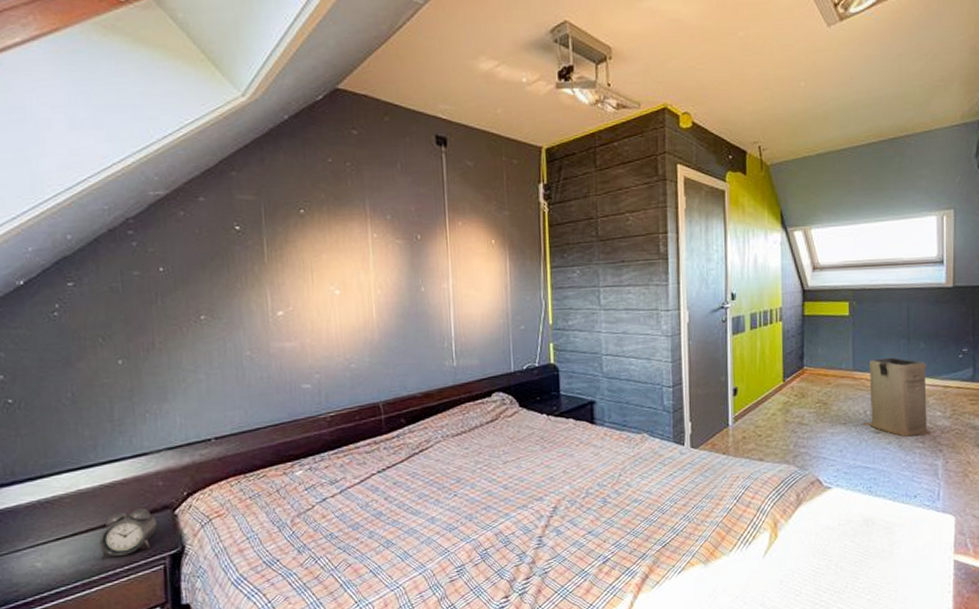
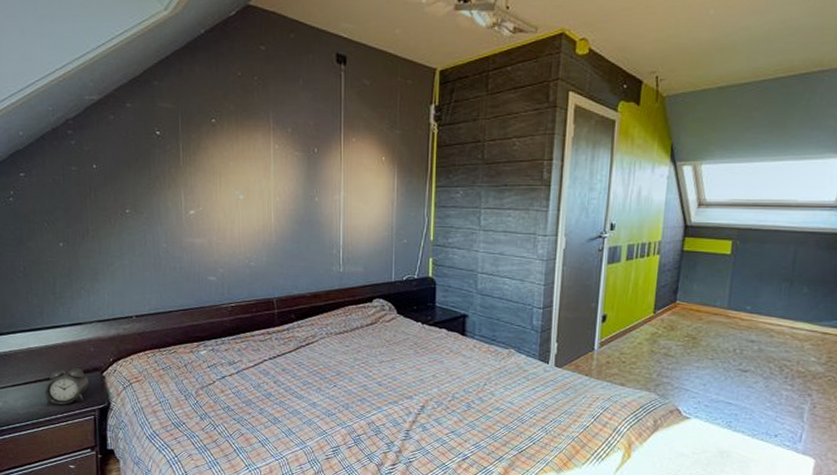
laundry basket: present [862,357,931,437] -> none [730,299,807,378]

